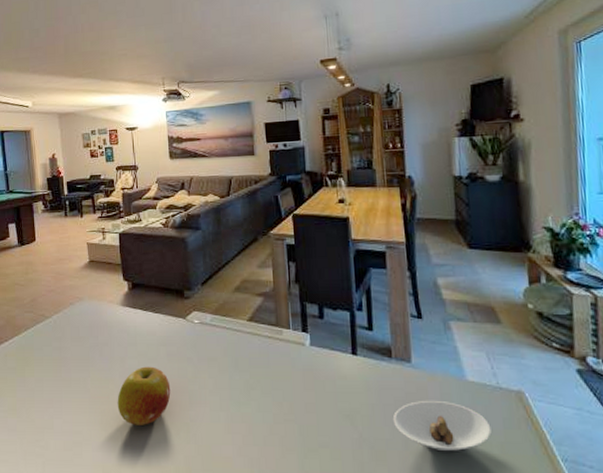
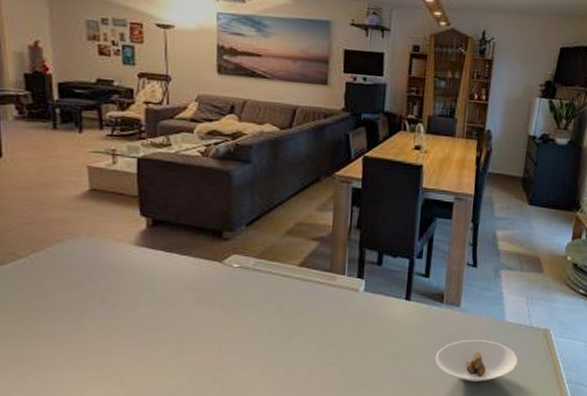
fruit: present [117,366,171,425] -> none [122,314,196,378]

